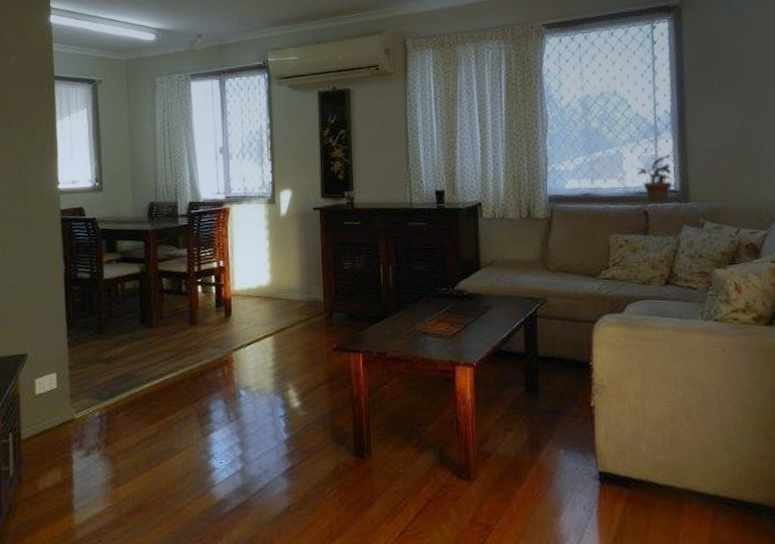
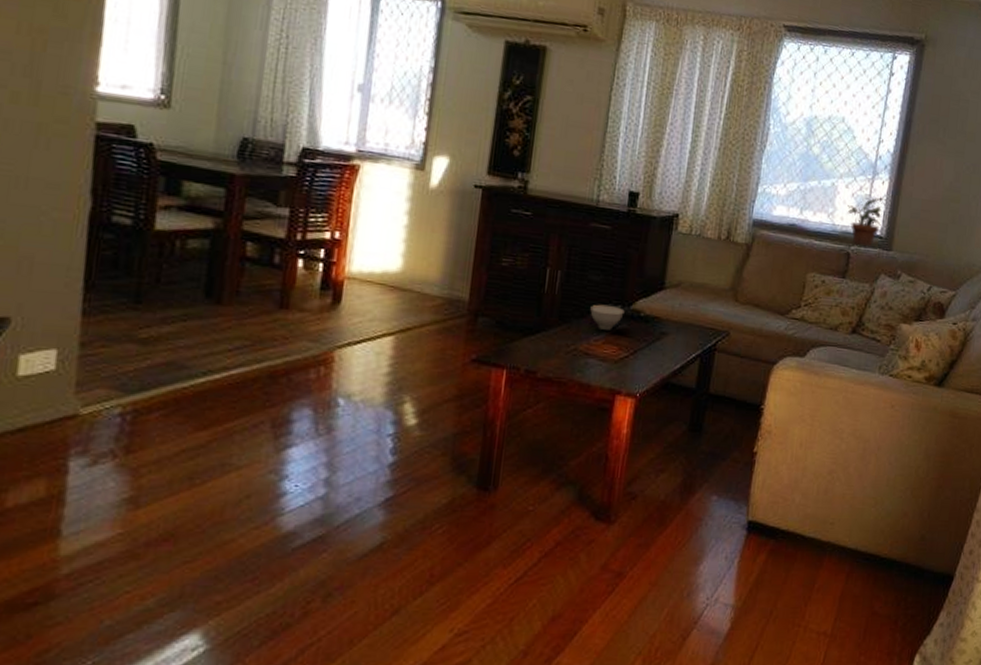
bowl: none [421,289,450,311] -> present [590,304,625,330]

